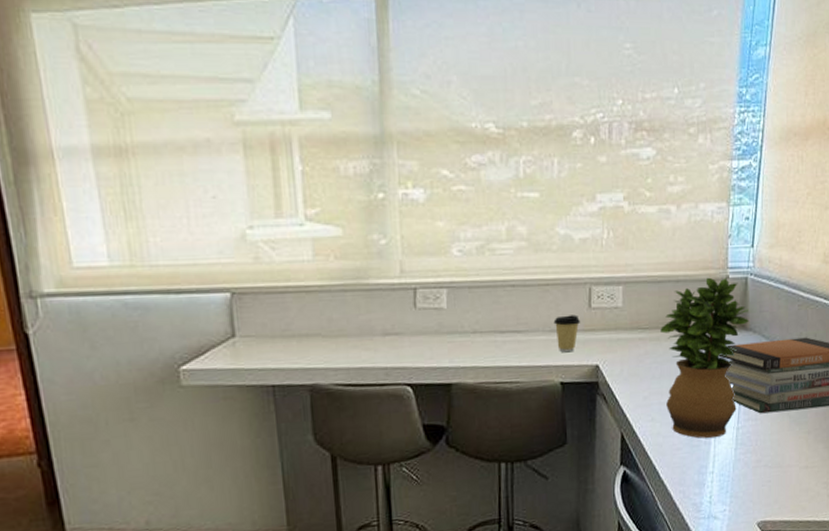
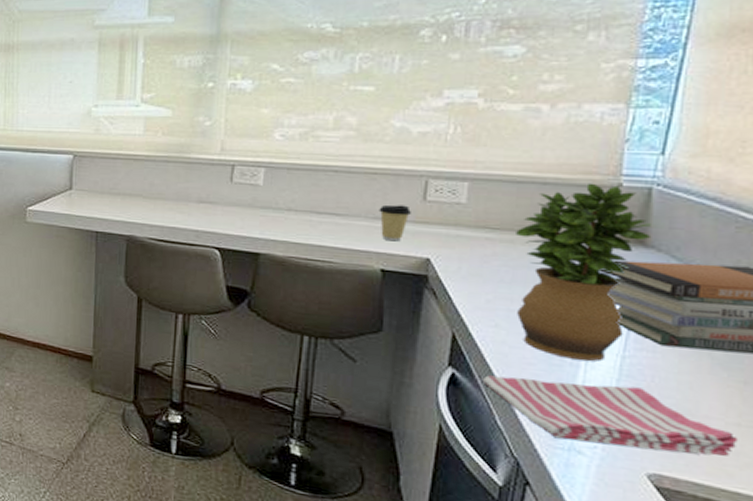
dish towel: none [646,452,807,510] -> present [483,375,739,456]

